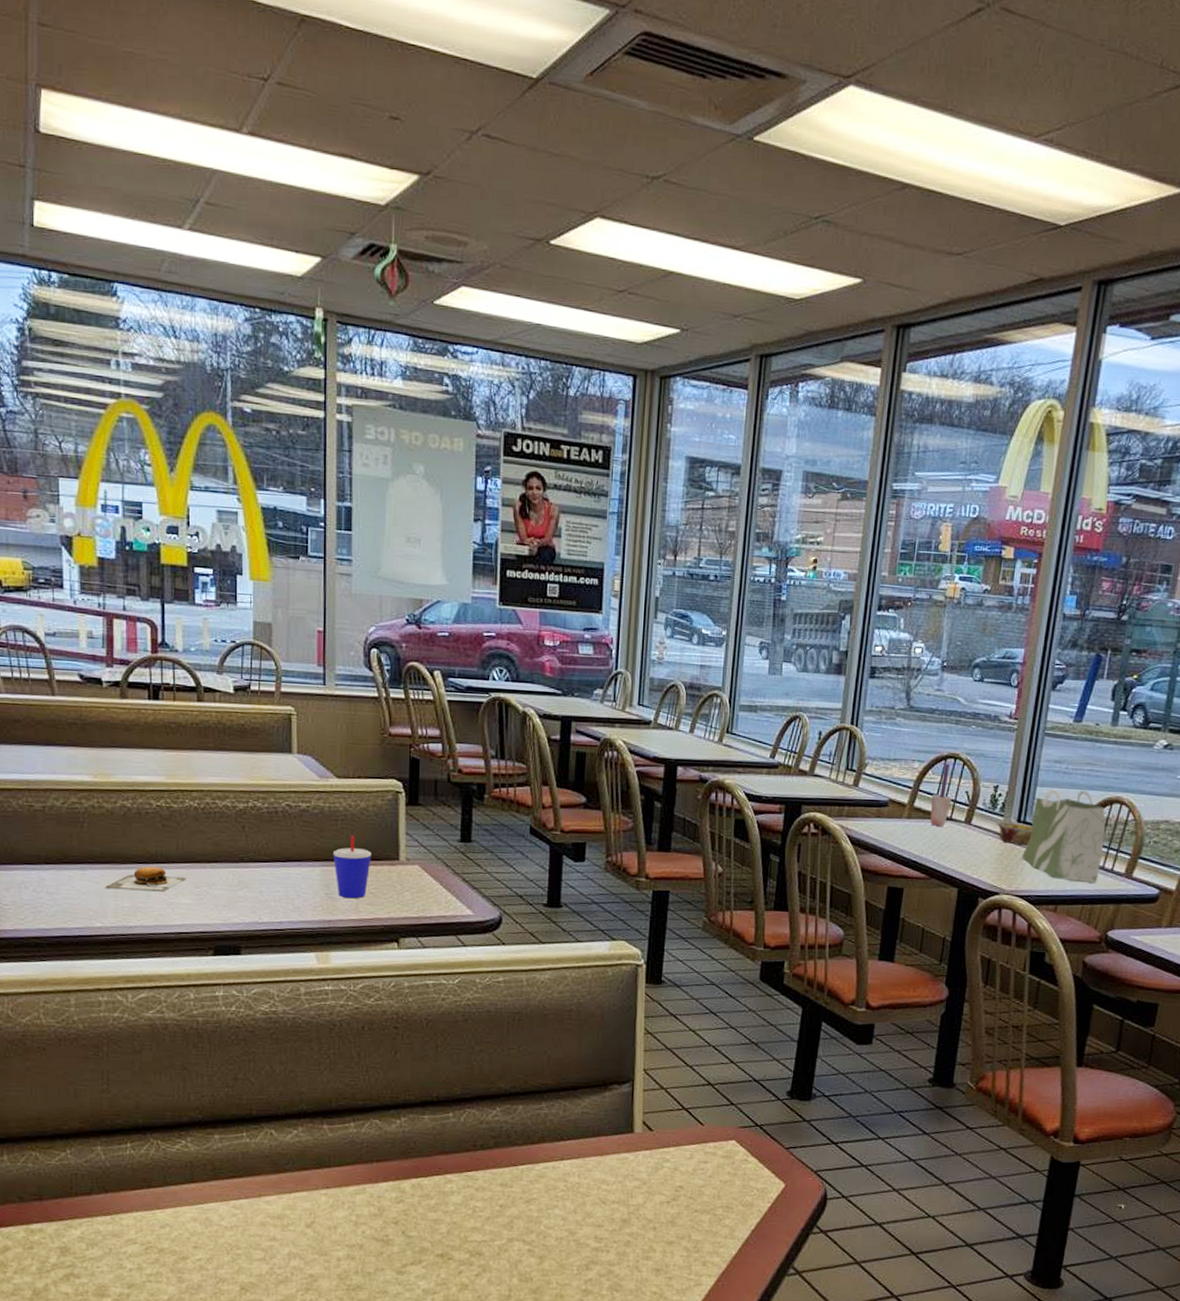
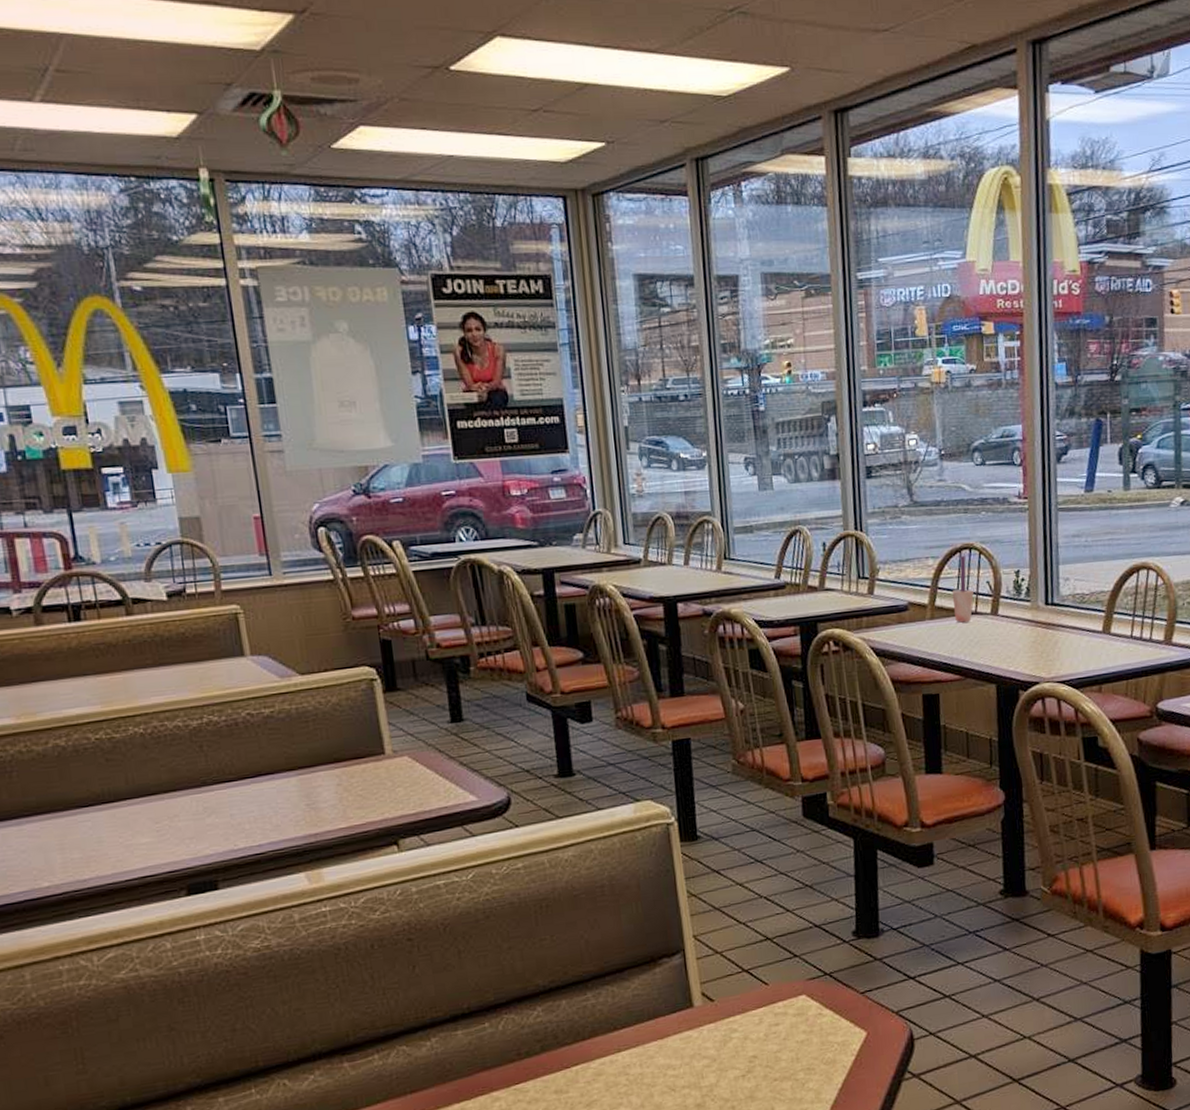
hamburger: present [105,866,187,892] -> none [48,807,143,843]
beverage cup: present [333,835,372,899] -> none [309,735,354,806]
french fries: present [996,821,1033,845] -> none [1023,606,1063,629]
grocery bag: present [1021,789,1106,882] -> none [1055,562,1138,658]

